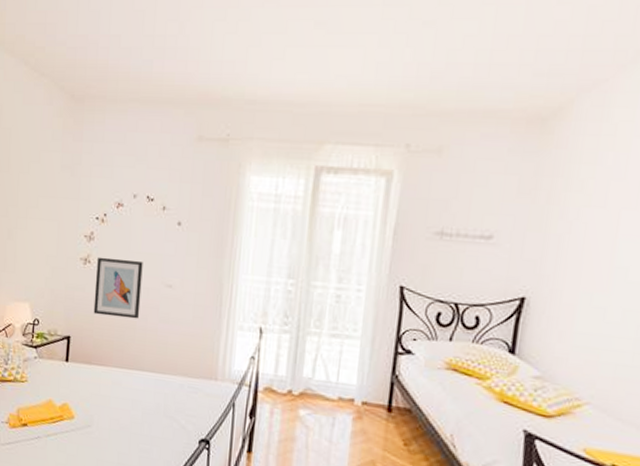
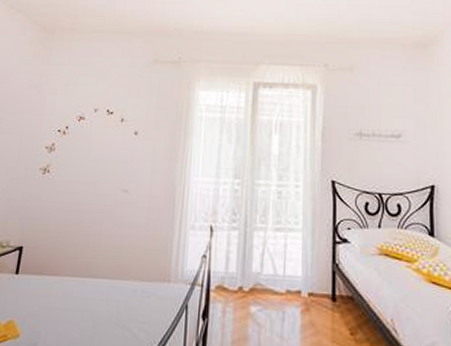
wall art: present [93,256,143,319] -> none [48,166,101,225]

